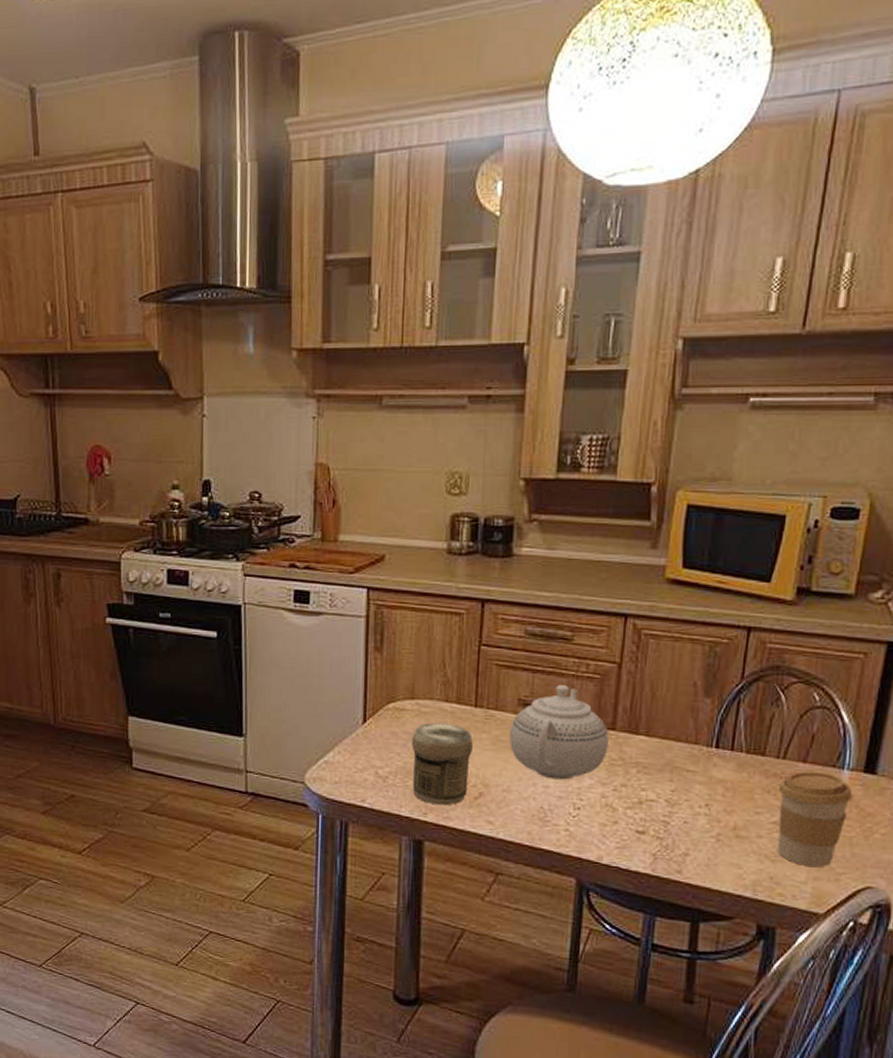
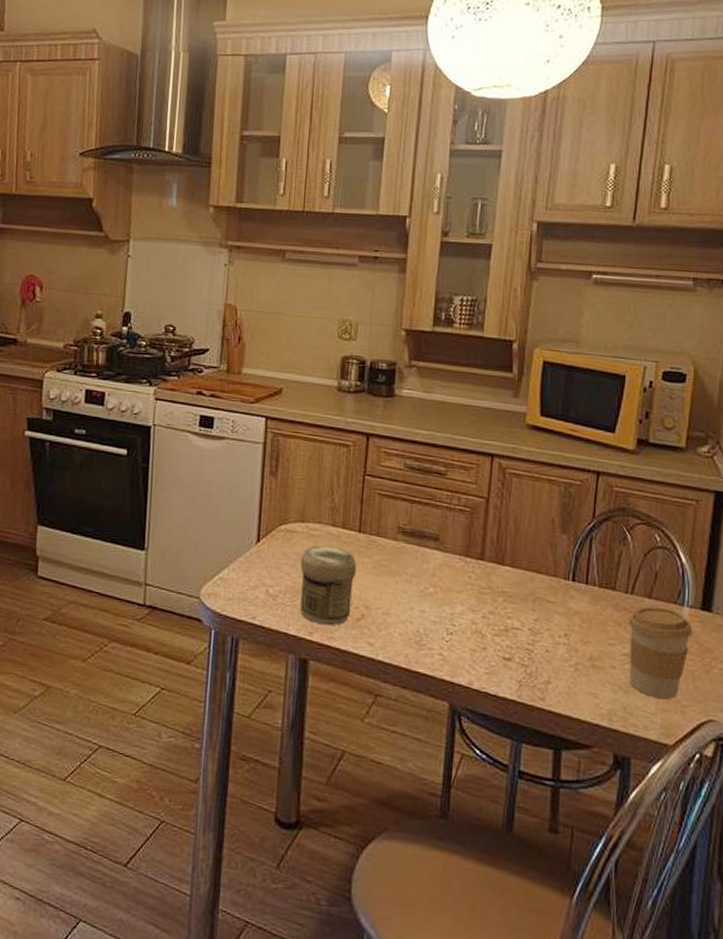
teapot: present [510,685,609,780] -> none [389,516,478,606]

